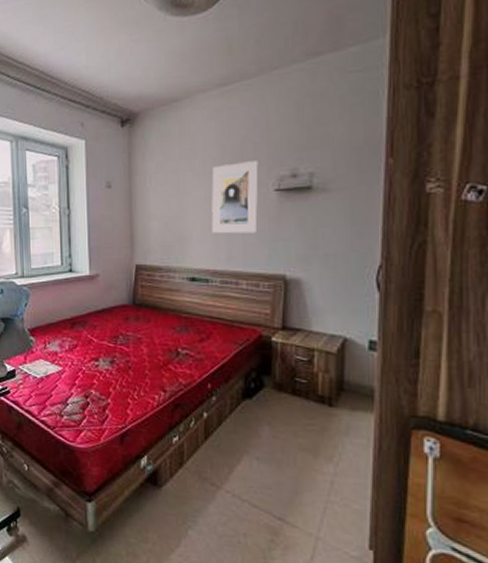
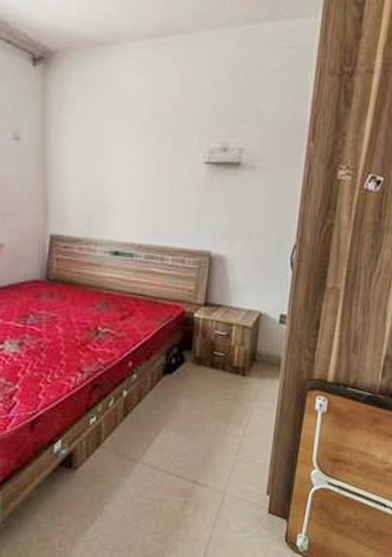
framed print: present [211,161,259,234] -> none [139,128,190,207]

